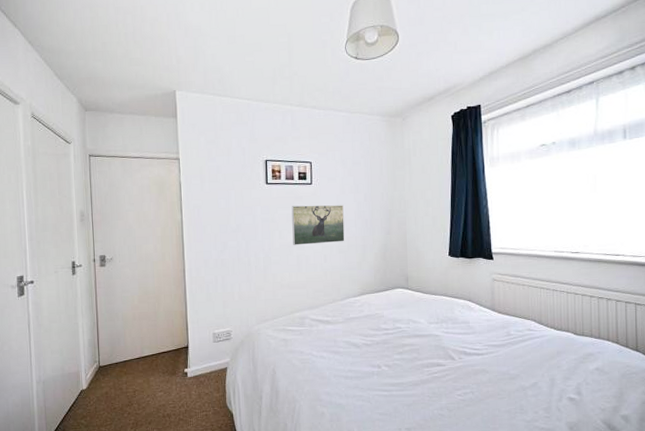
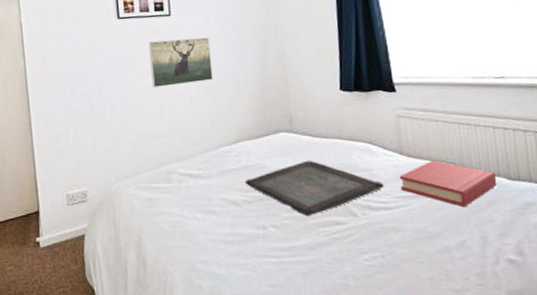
serving tray: none [365,312,478,358] -> present [244,160,384,216]
hardback book: none [490,317,566,356] -> present [399,160,498,208]

